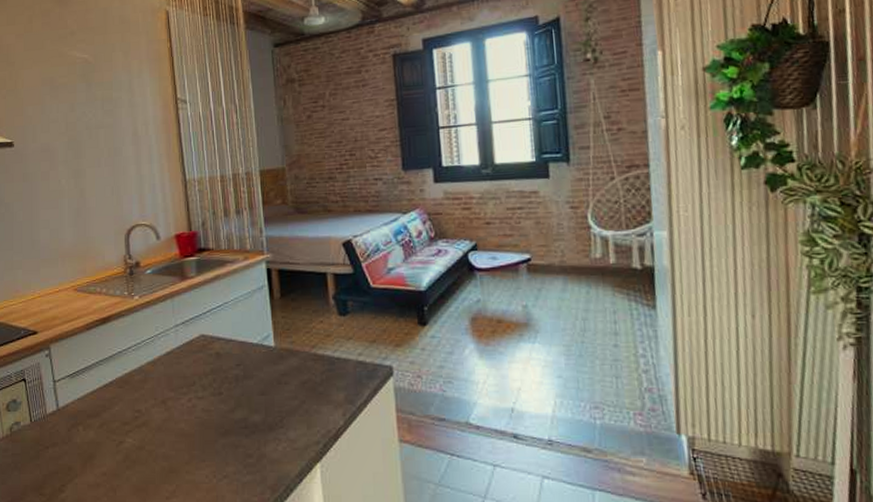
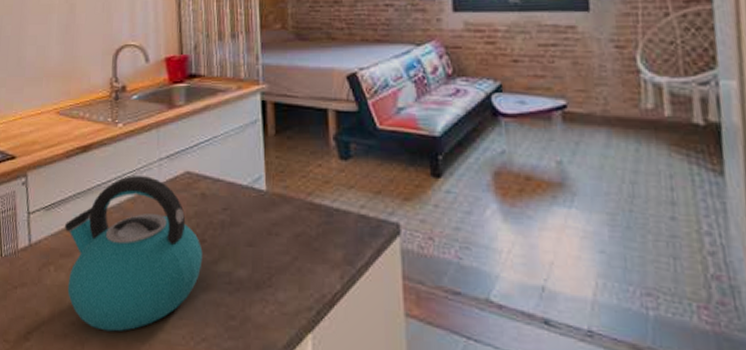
kettle: none [89,341,220,478] -> present [64,176,203,332]

